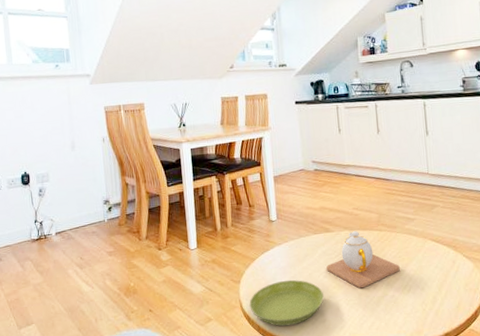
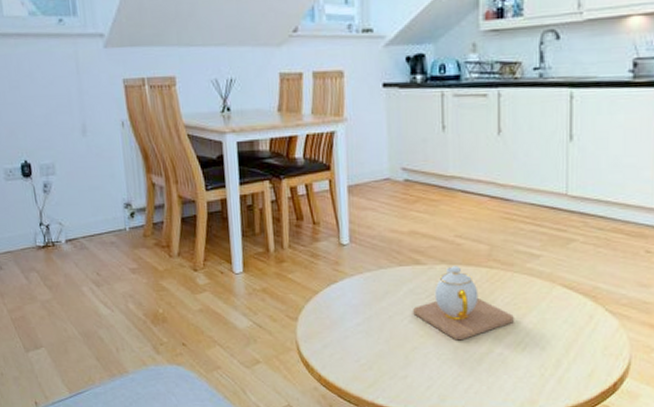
saucer: present [249,279,324,327] -> none [308,321,407,379]

